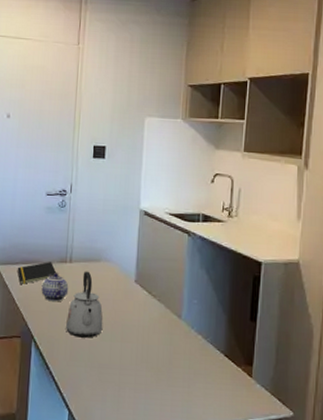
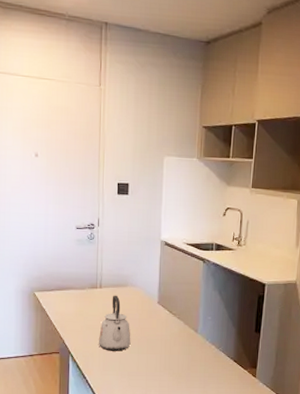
notepad: present [17,262,57,284] -> none [53,288,89,308]
teapot: present [41,273,69,302] -> none [75,297,100,322]

